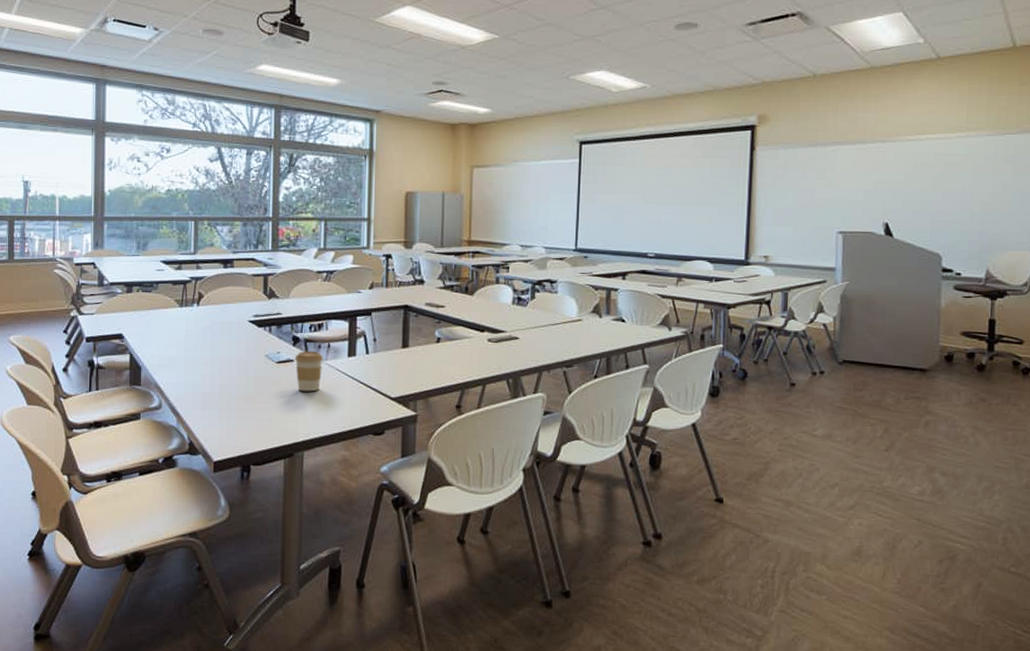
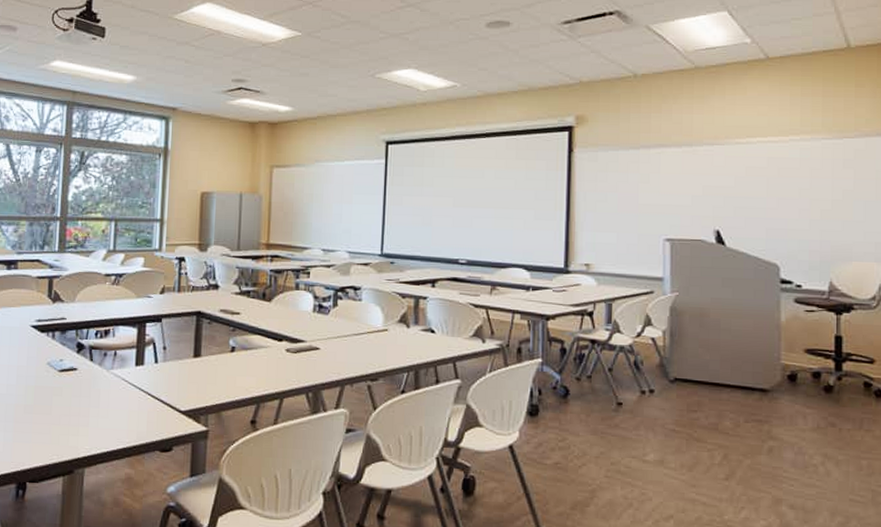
coffee cup: present [294,351,323,392] -> none [78,359,109,403]

